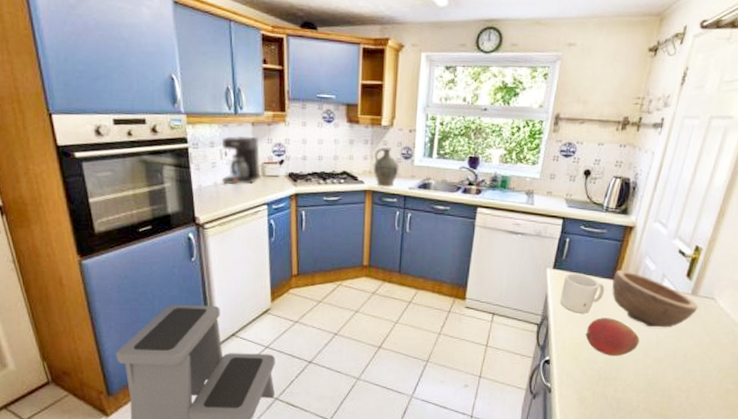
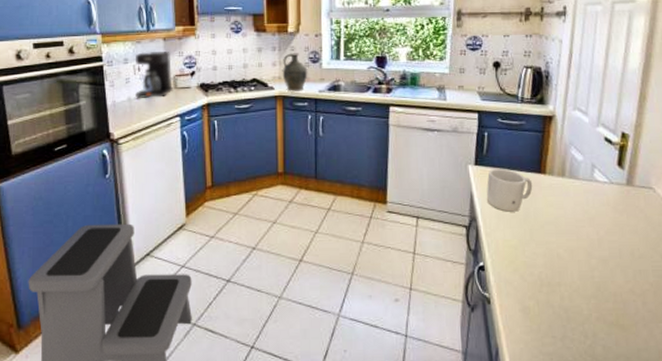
fruit: present [585,318,640,357] -> none [519,215,579,259]
wooden bowl: present [612,269,698,328] -> none [539,162,637,224]

